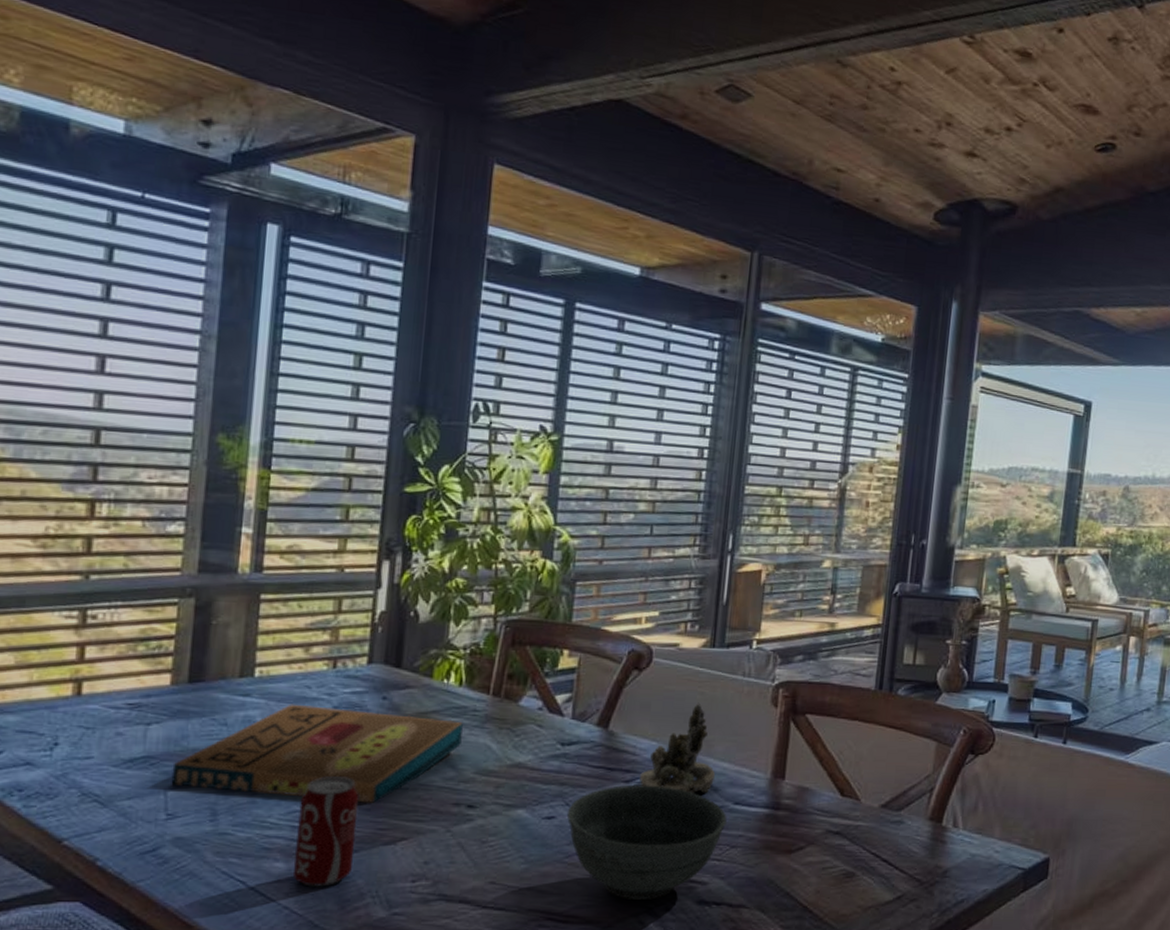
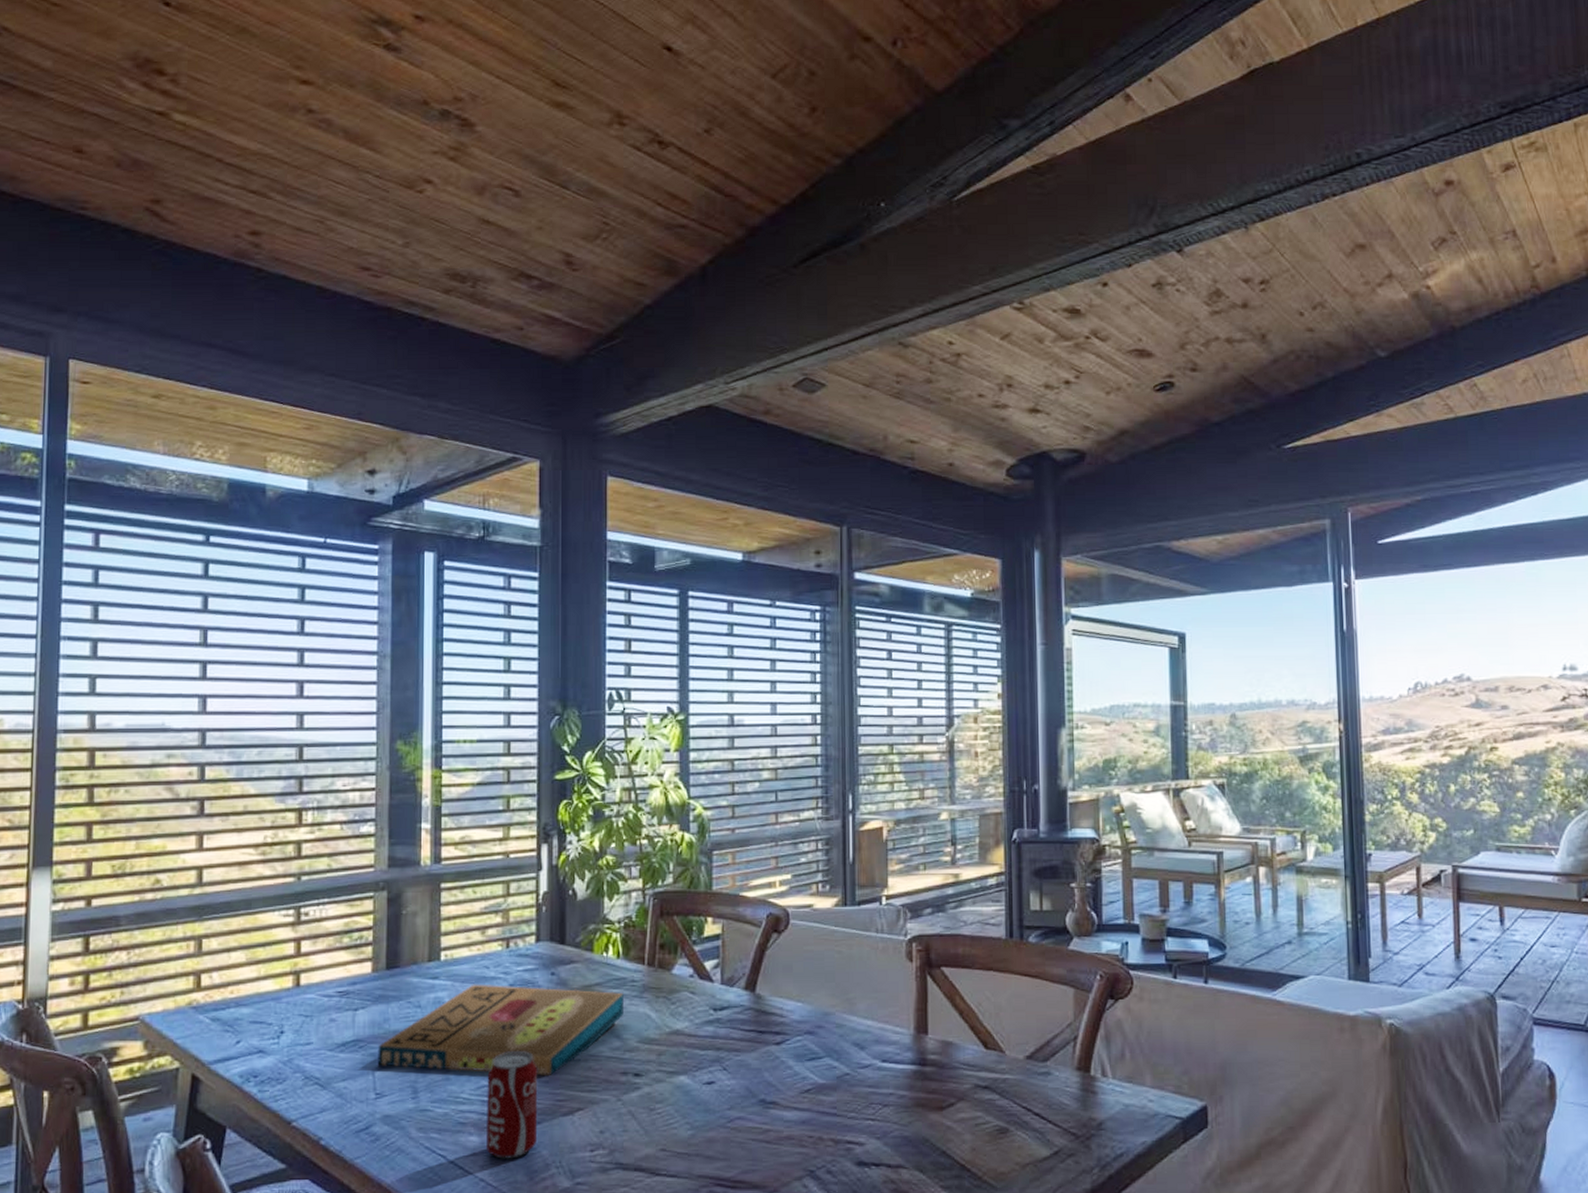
bowl: present [566,784,727,901] -> none [725,1046,876,1164]
succulent planter: present [639,702,716,793] -> none [790,961,861,1052]

